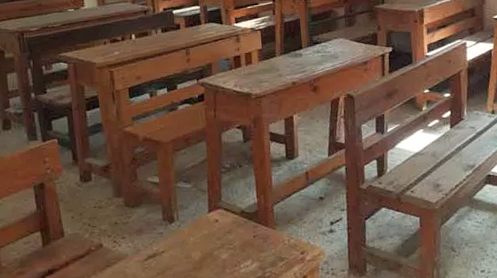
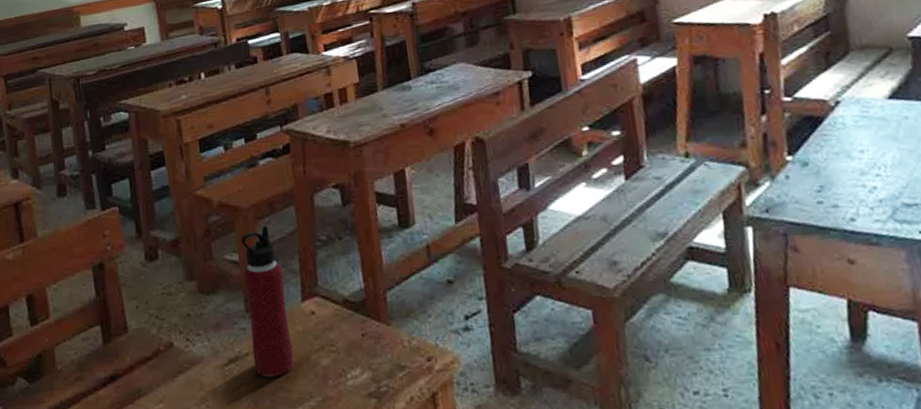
water bottle: none [161,156,201,269] -> present [241,226,294,378]

